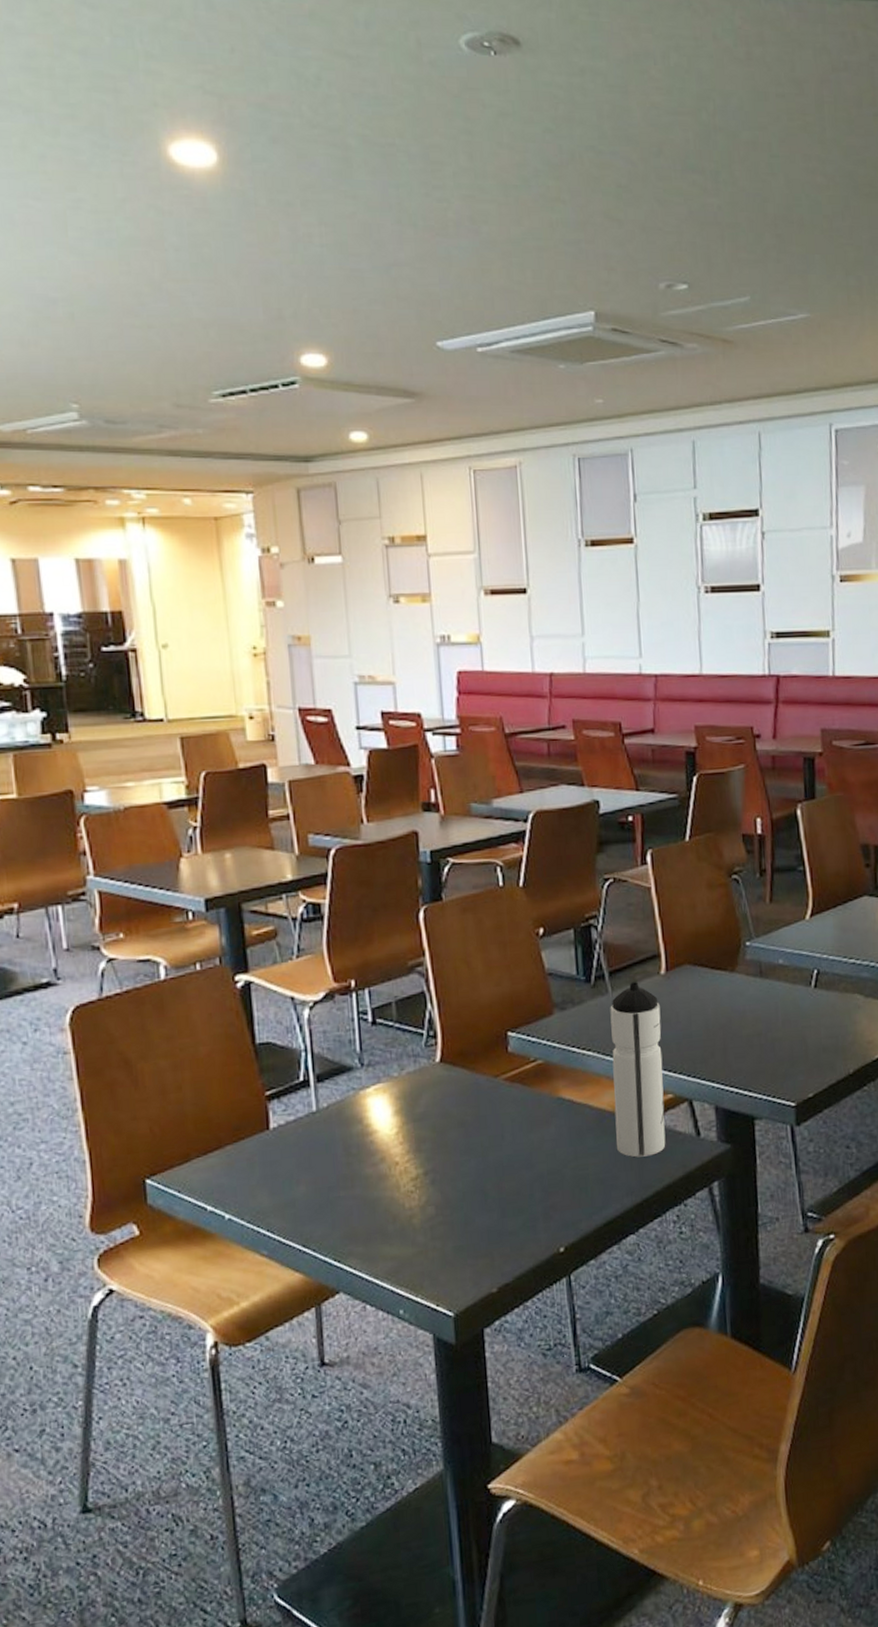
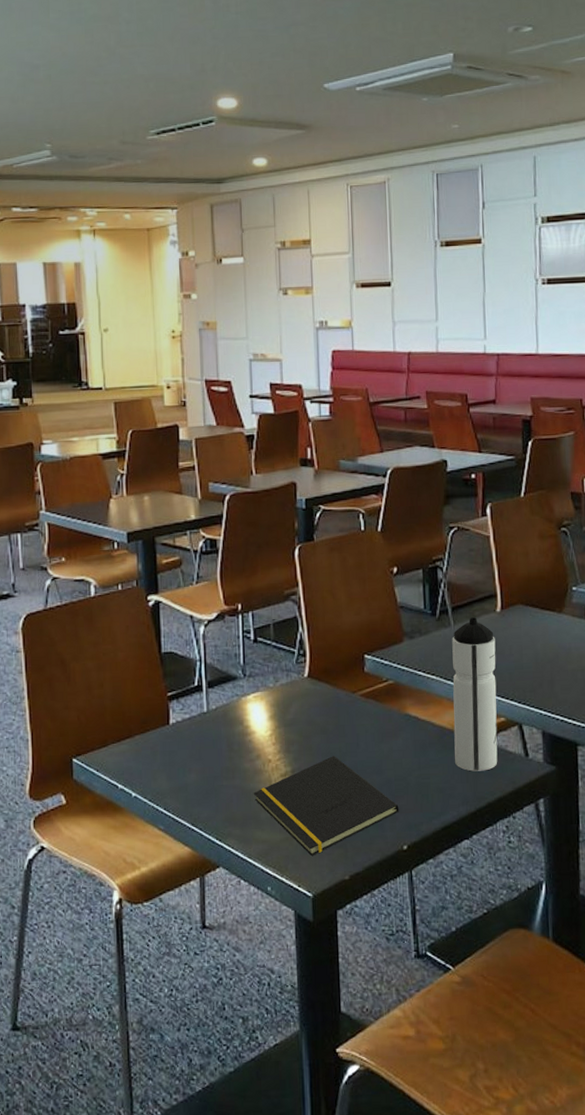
notepad: none [378,1151,554,1270] -> present [253,756,399,857]

